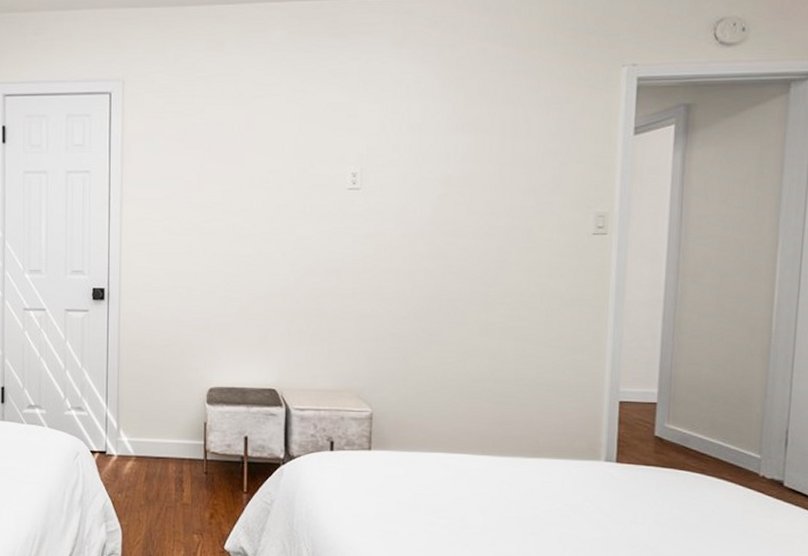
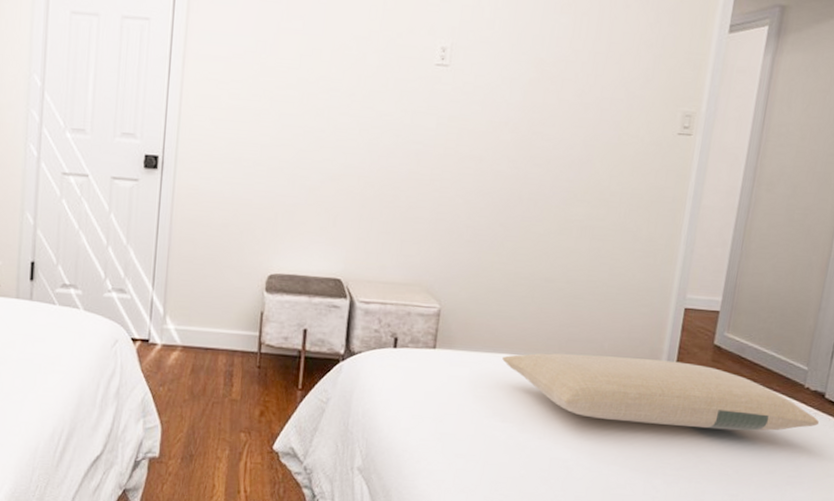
pillow: none [437,450,780,522] -> present [502,353,819,431]

